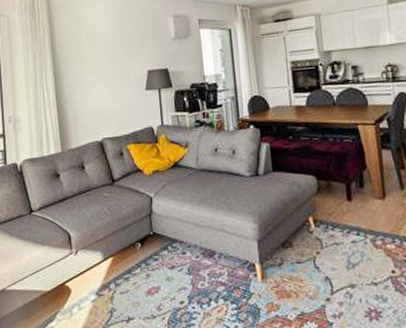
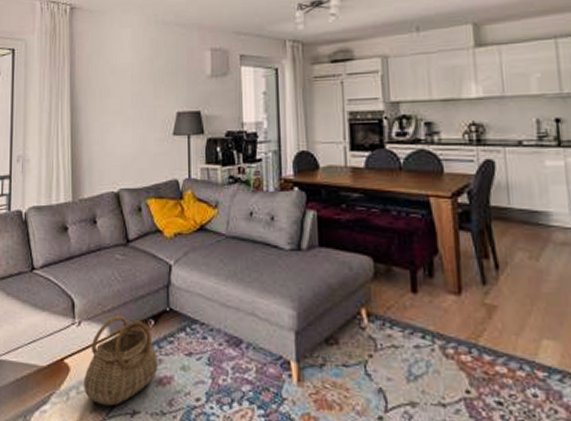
basket: none [84,242,146,317] -> present [84,314,158,406]

